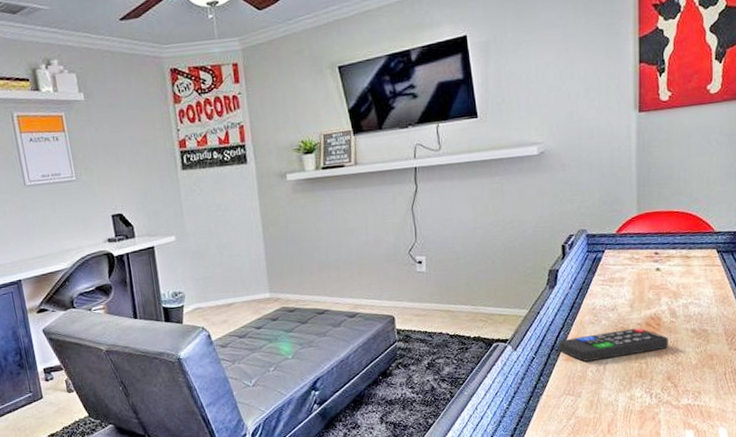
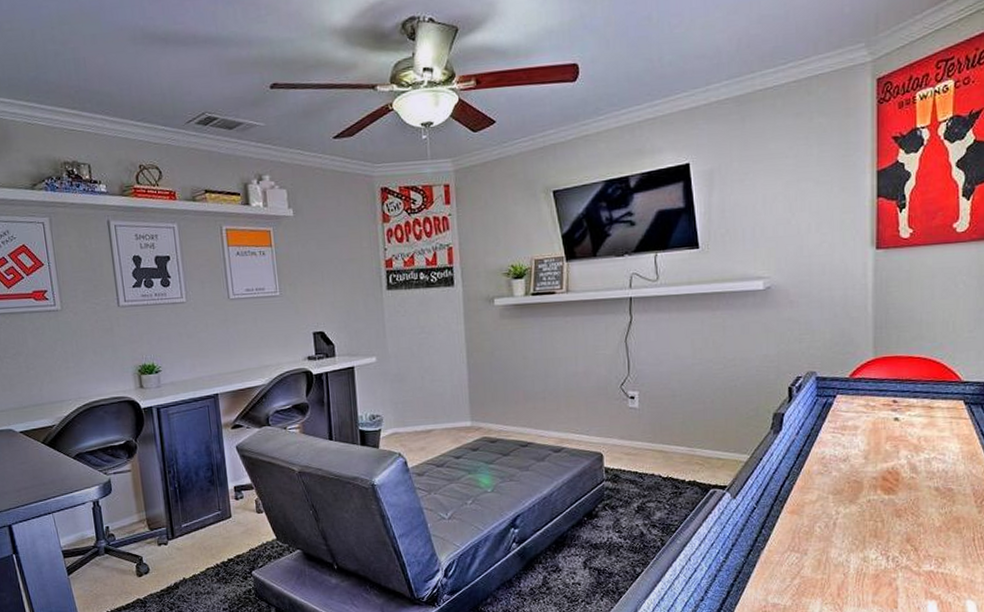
remote control: present [559,328,668,362] -> none [783,482,908,516]

